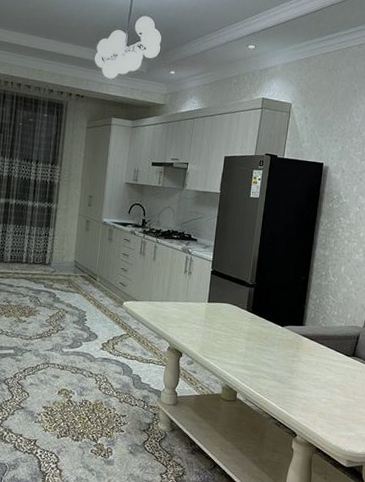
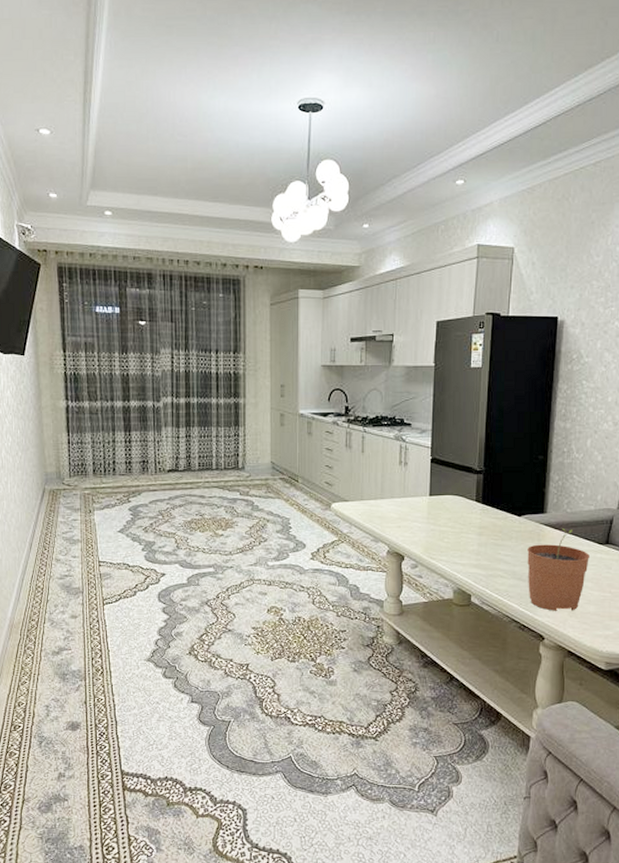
plant pot: none [285,340,339,413] -> present [527,528,589,611]

